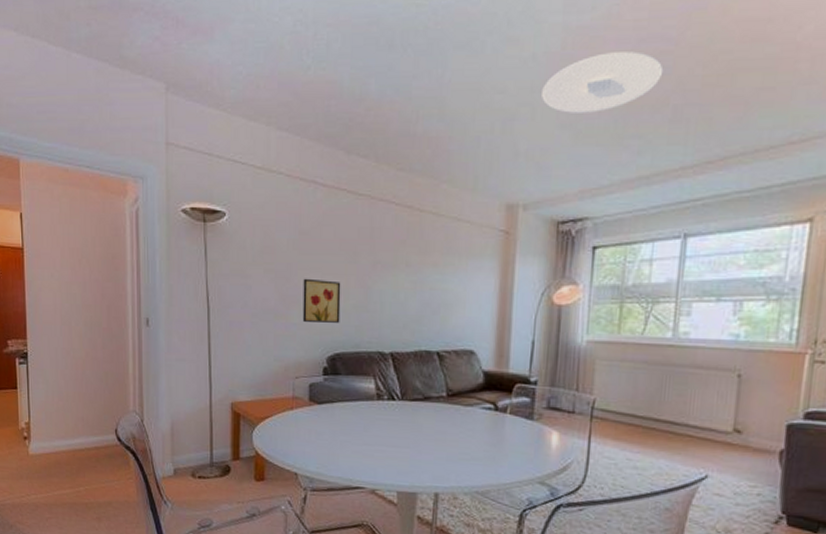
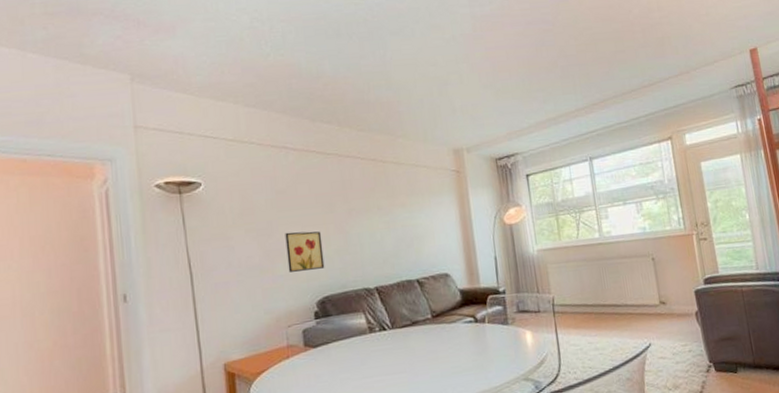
ceiling light: present [542,51,664,113] -> none [464,31,549,77]

